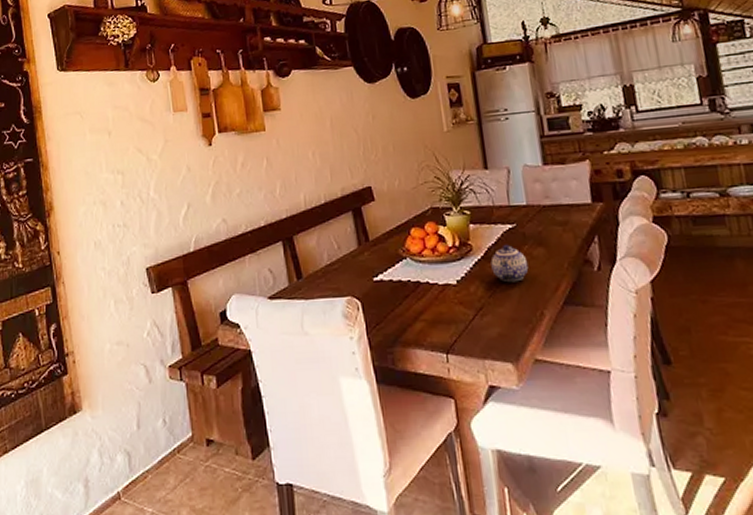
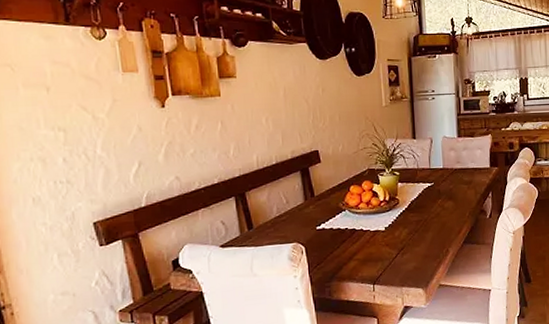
teapot: present [491,244,529,283] -> none [412,198,440,228]

